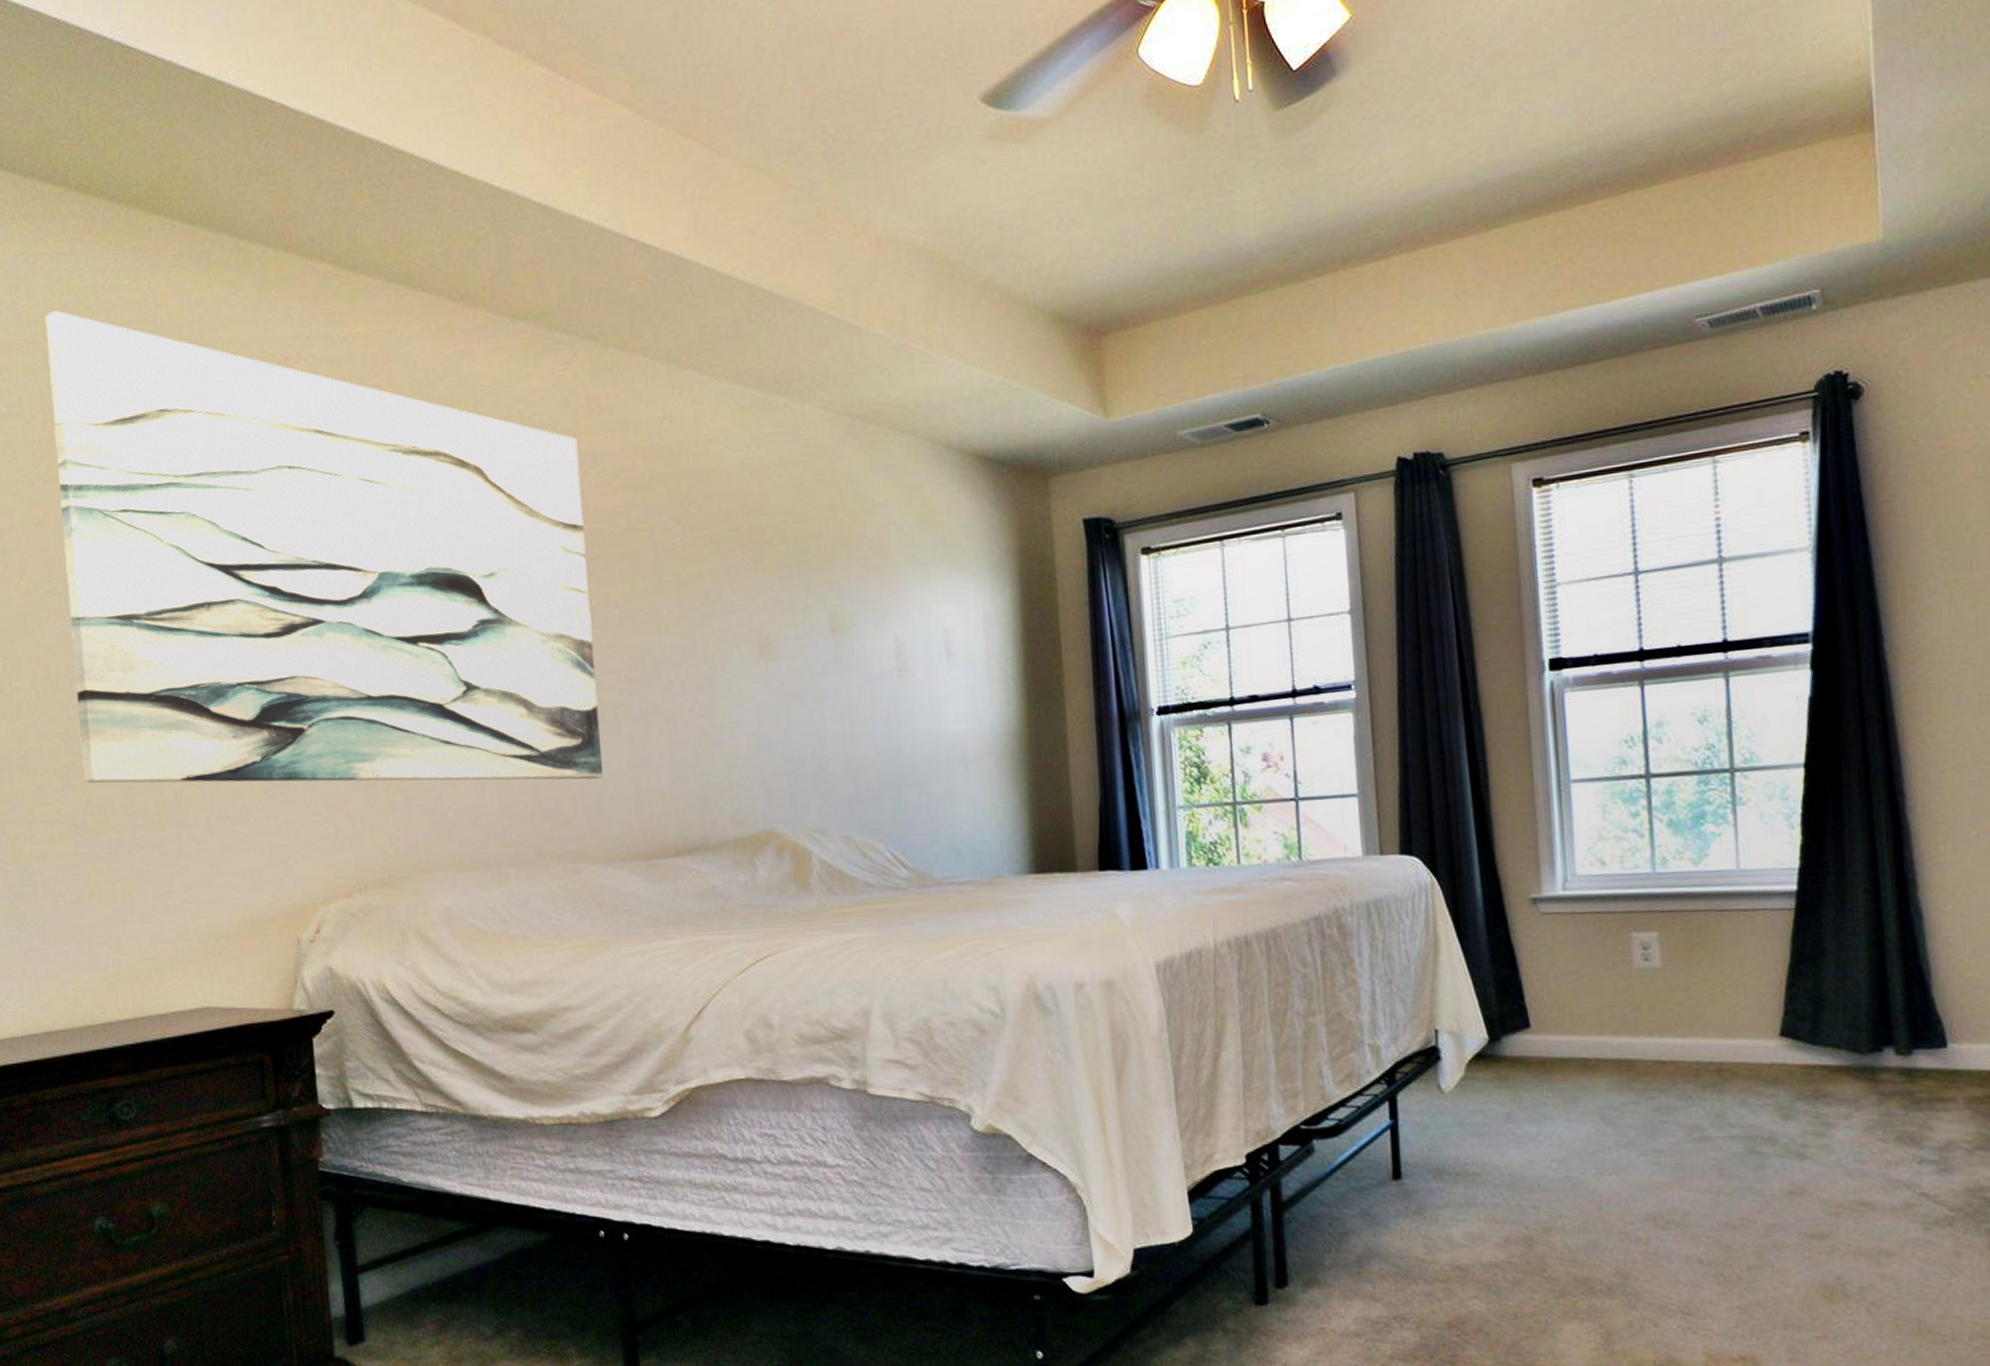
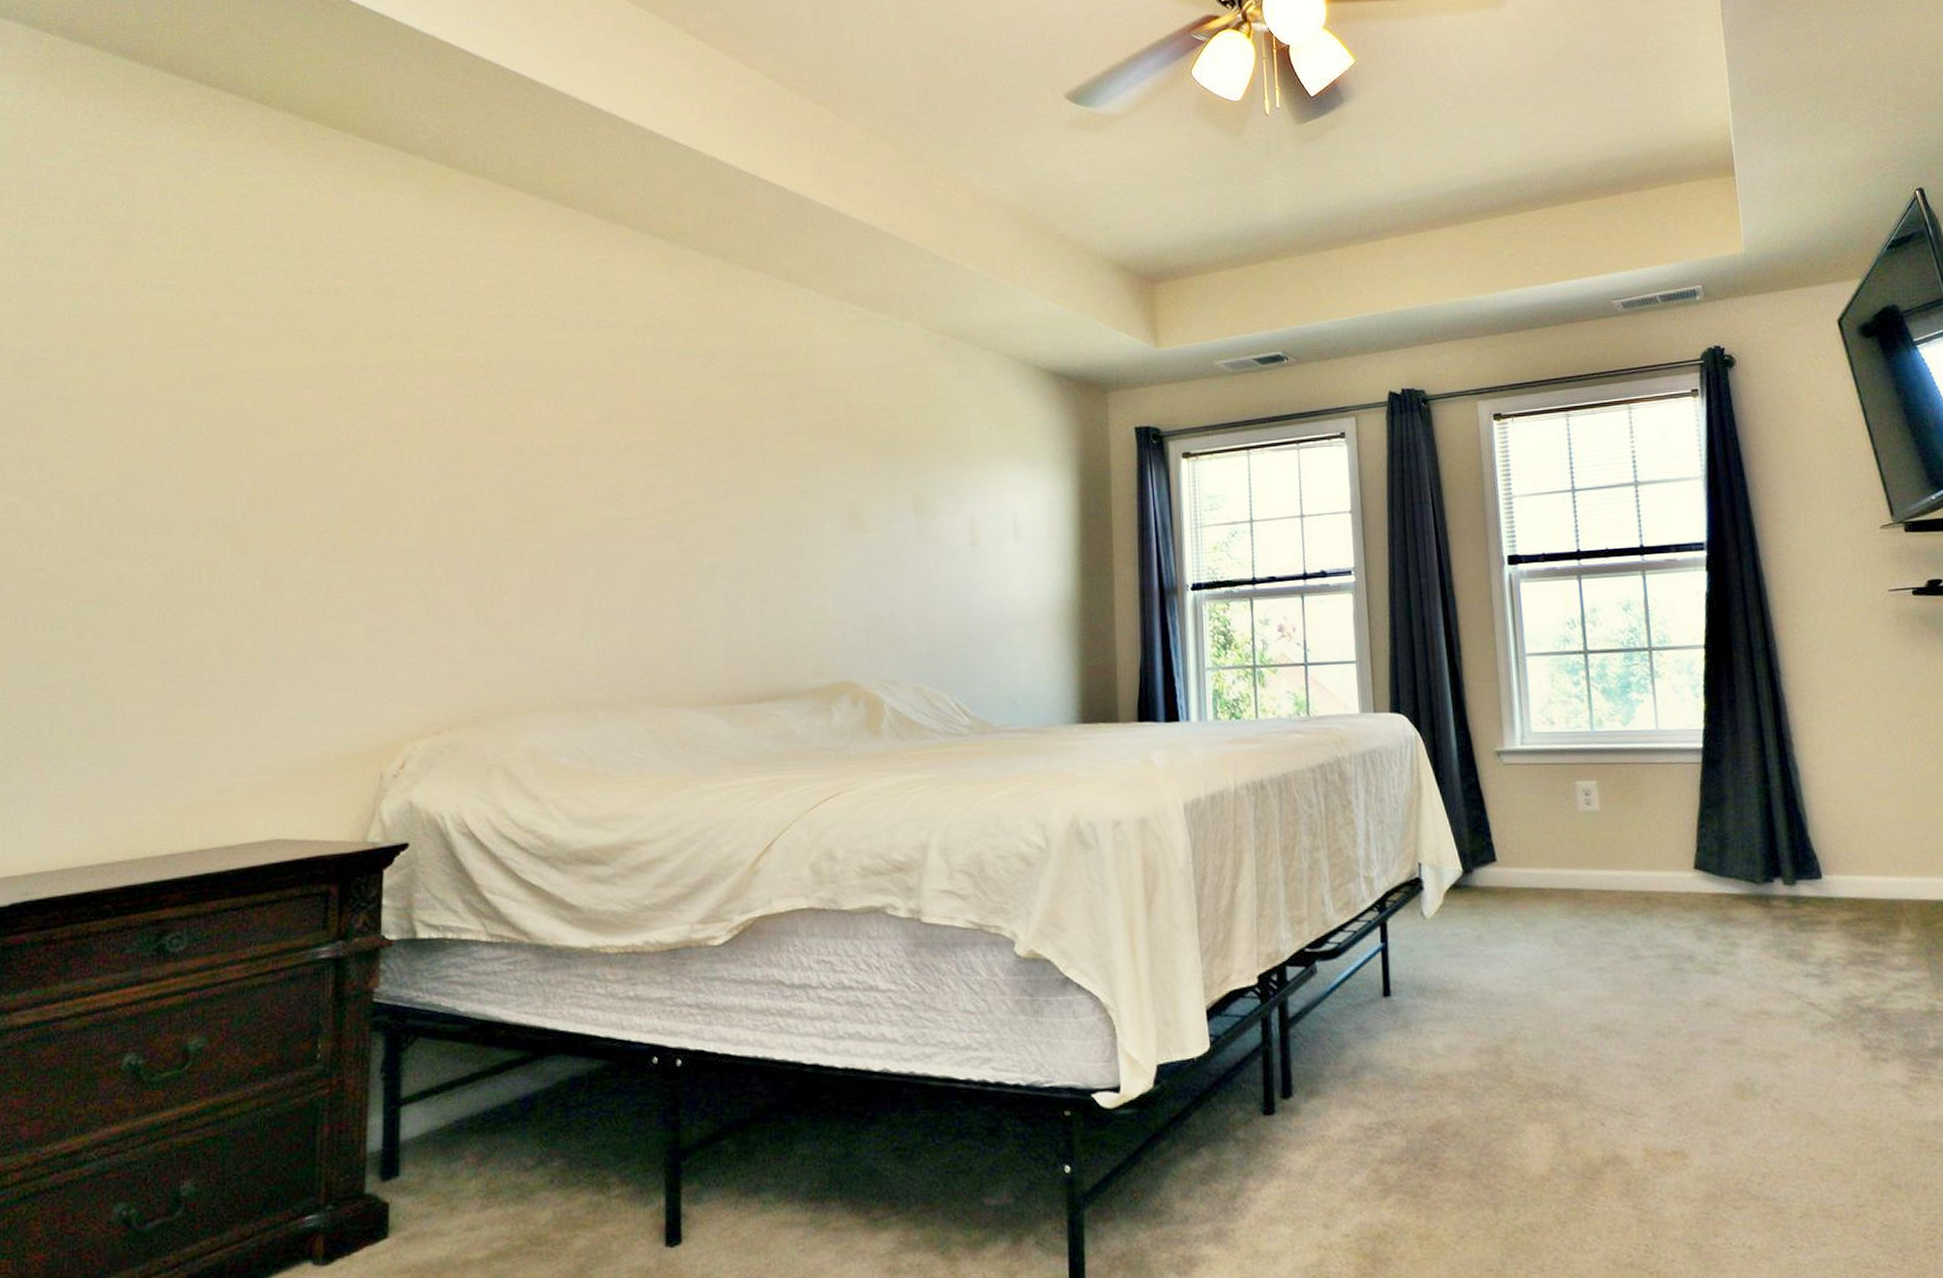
wall art: present [45,310,603,784] -> none [182,200,700,632]

